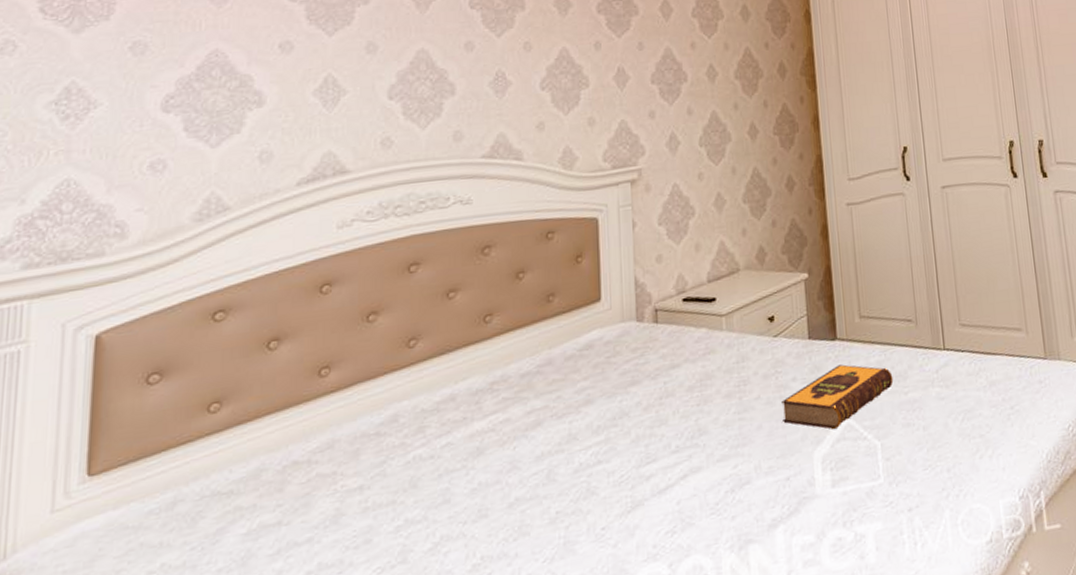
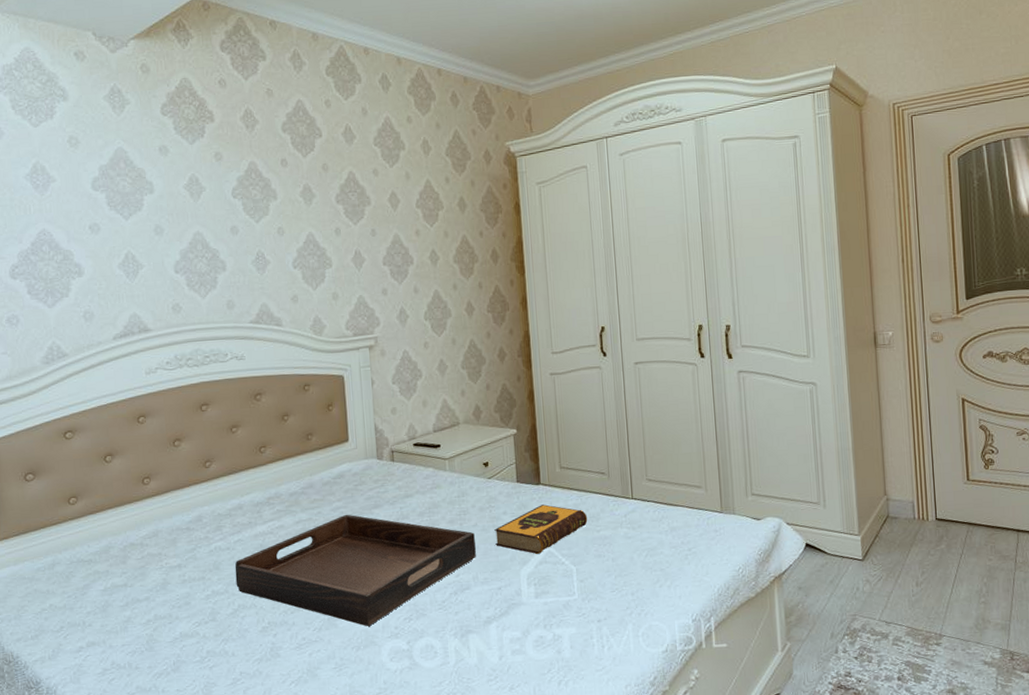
serving tray: none [439,396,759,549] -> present [234,514,476,626]

